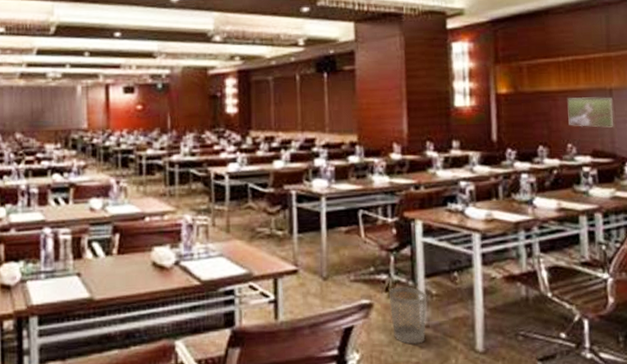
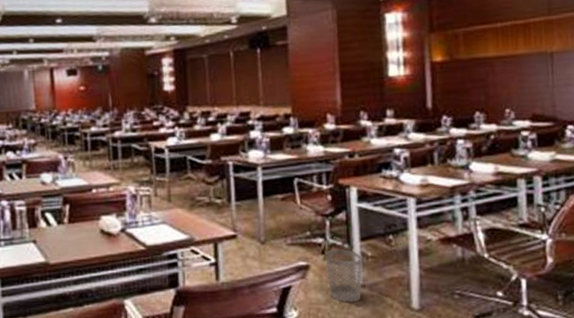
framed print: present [567,97,614,128] -> none [505,61,555,92]

